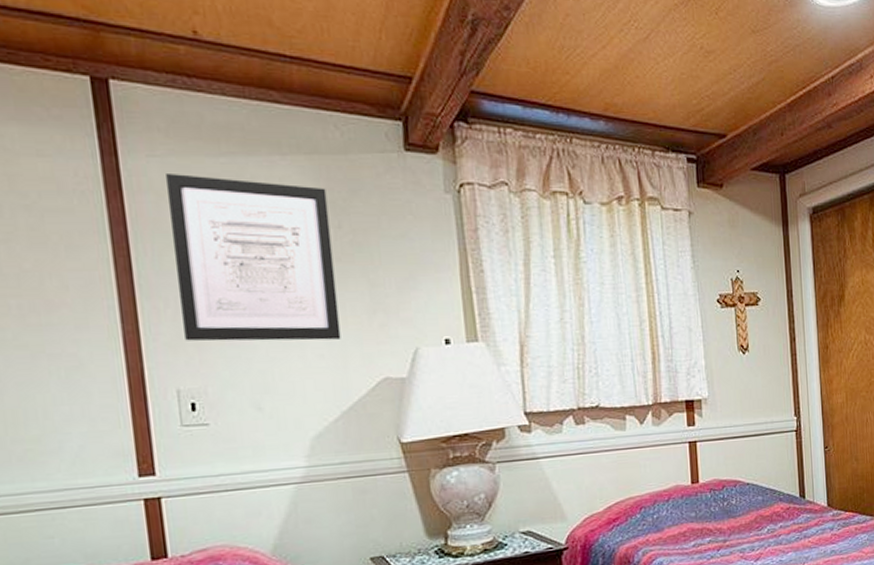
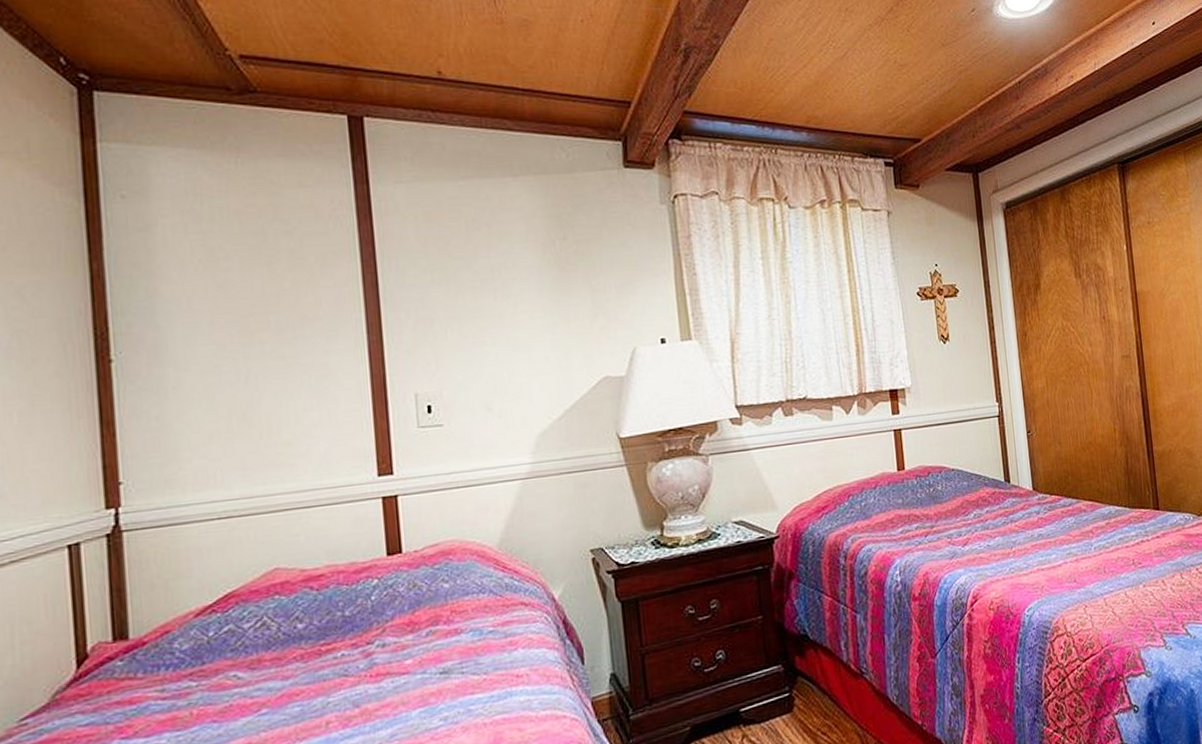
wall art: present [166,174,341,341] -> none [411,197,565,348]

